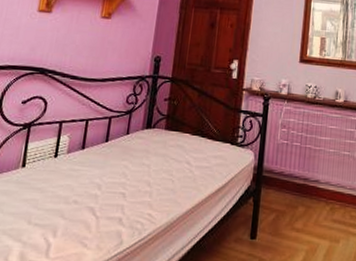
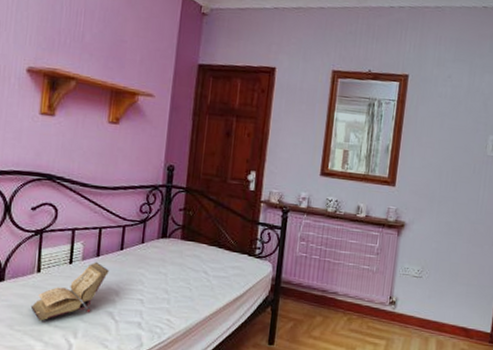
book: none [12,154,93,219] -> present [30,261,109,321]

